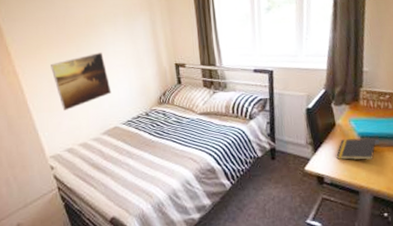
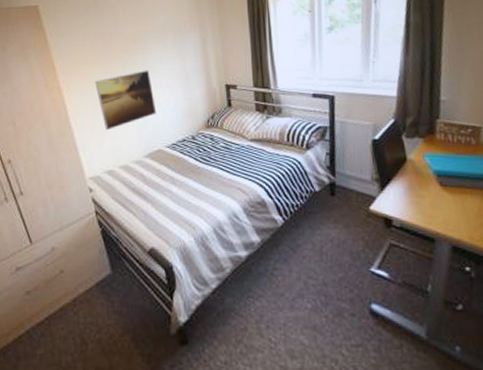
notepad: present [336,137,376,160] -> none [407,176,456,203]

